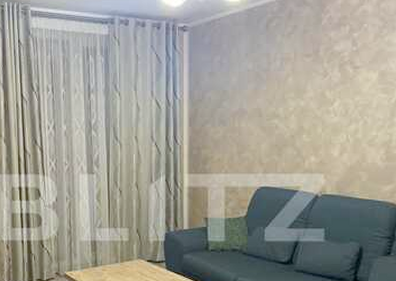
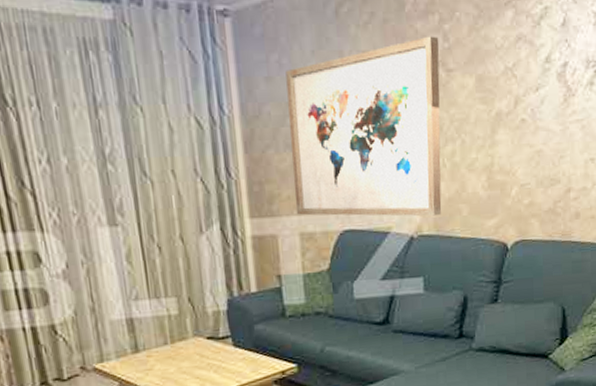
wall art: none [224,42,349,180] -> present [285,36,442,217]

